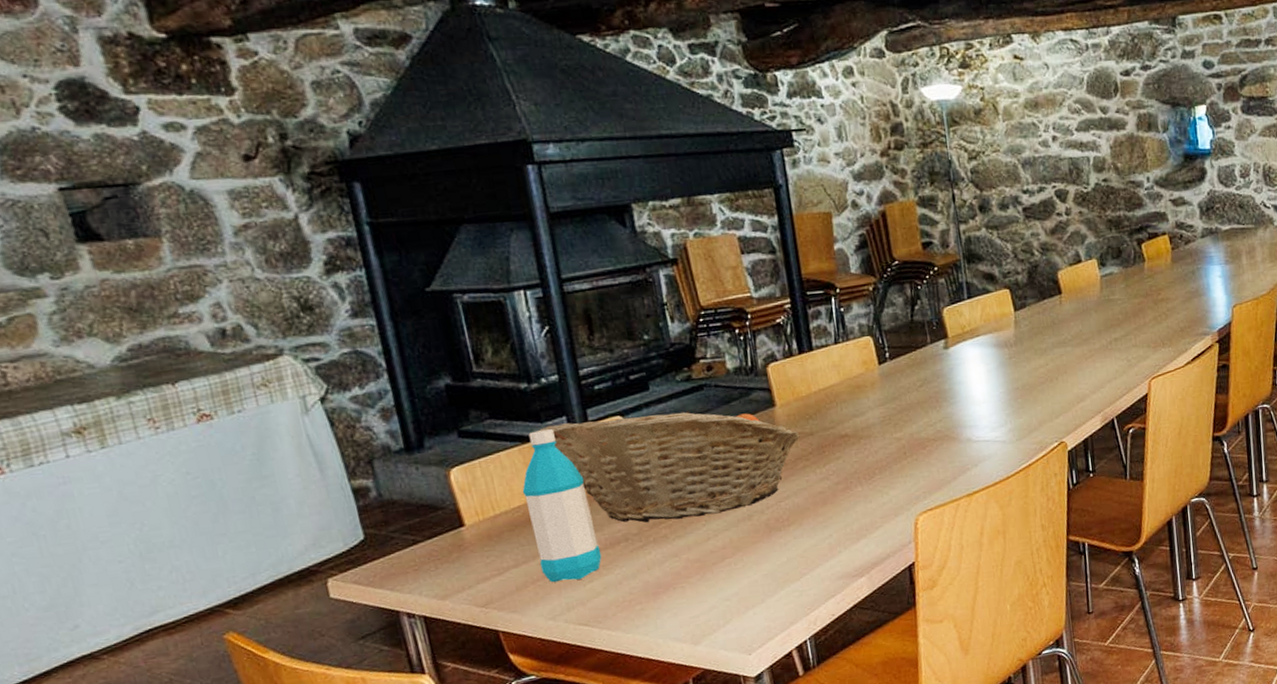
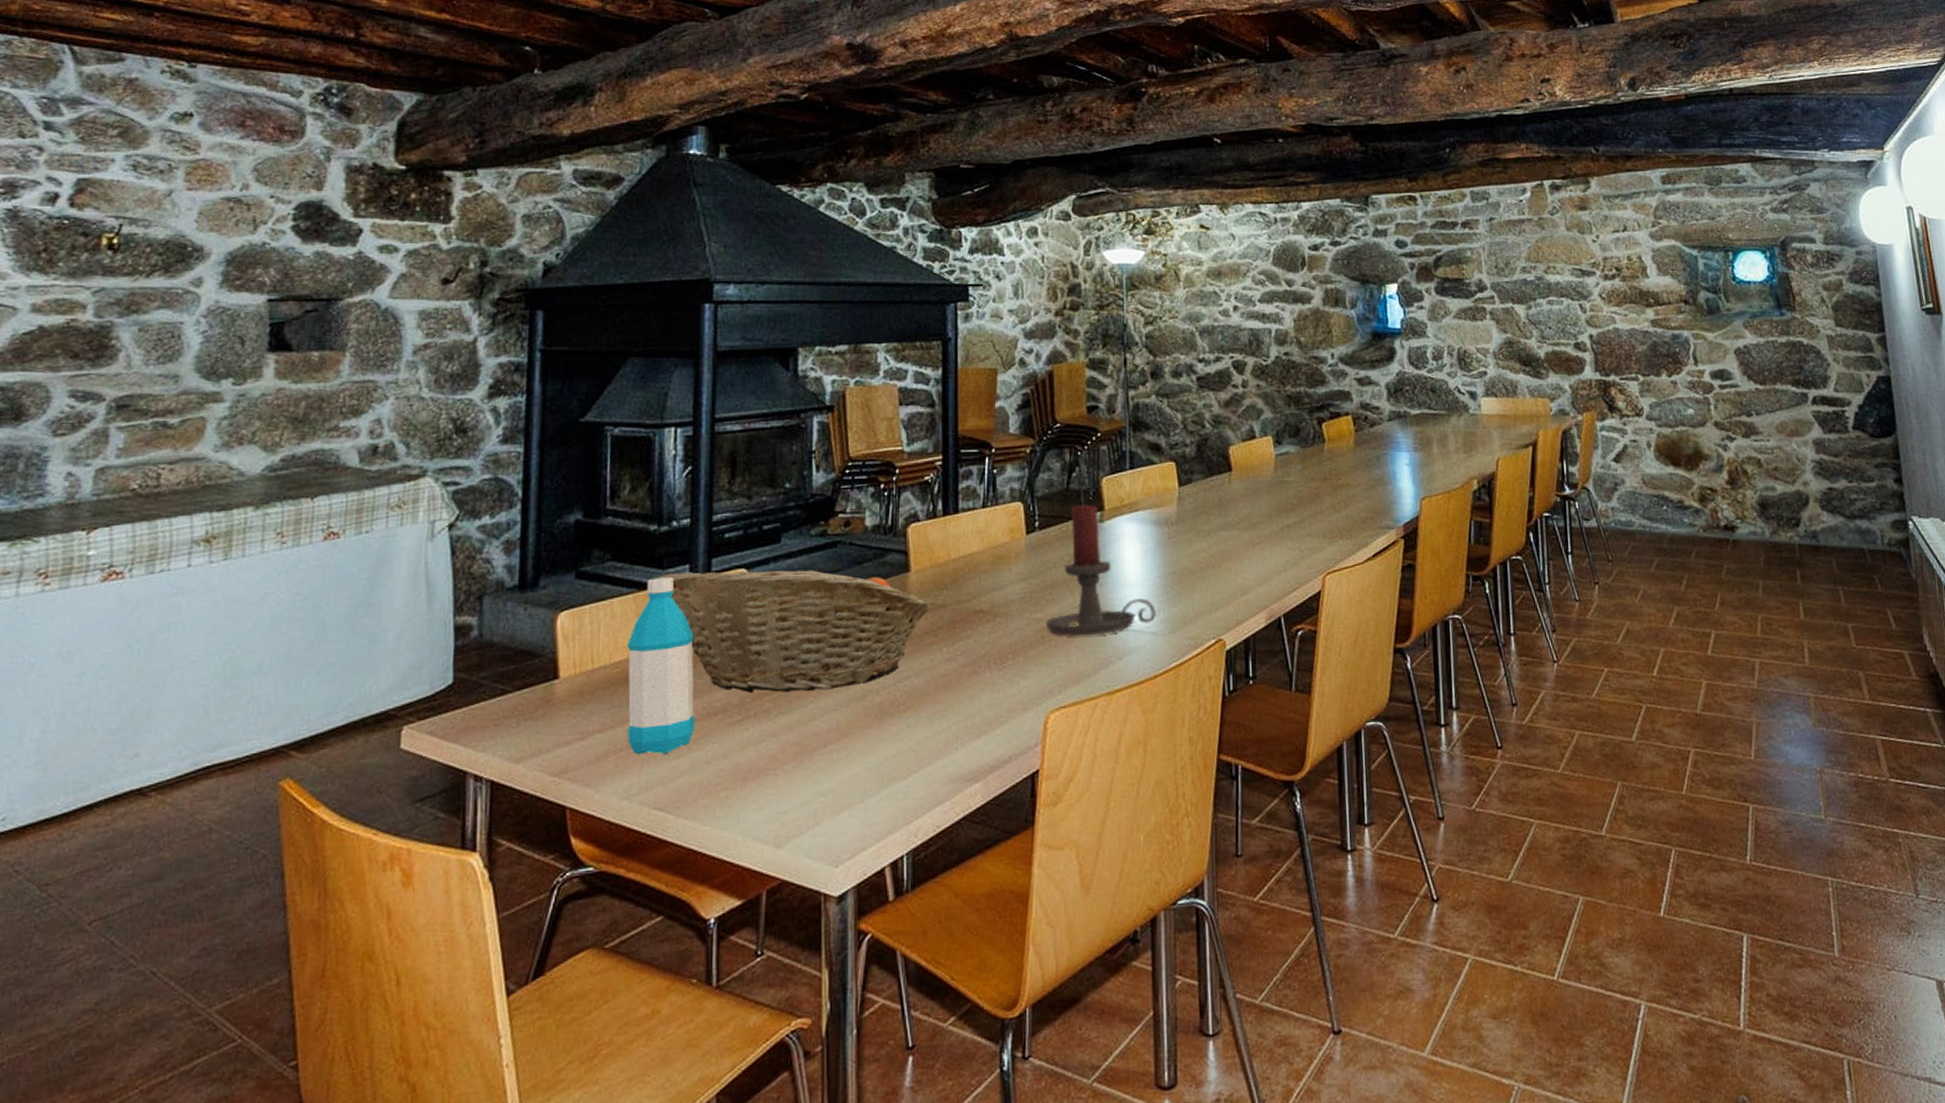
candle holder: none [905,333,1004,451] -> present [1045,503,1156,637]

